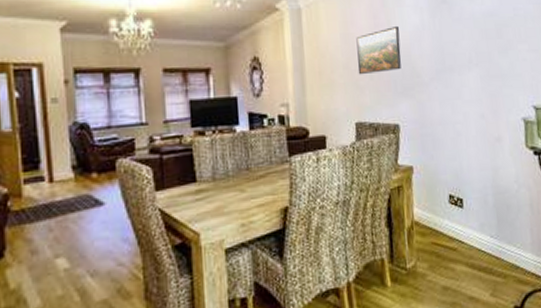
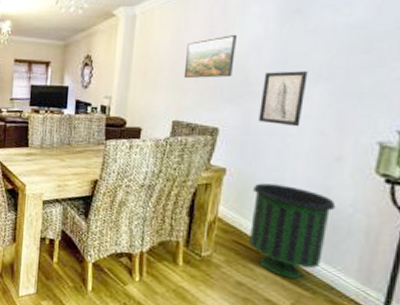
wall art: none [428,58,465,114] -> present [259,71,308,127]
trash can: none [439,173,505,269] -> present [249,183,336,279]

